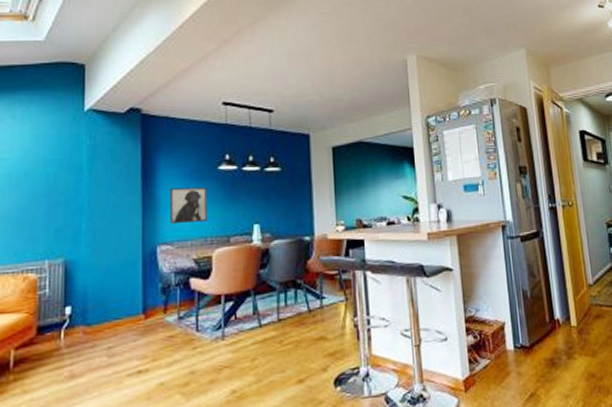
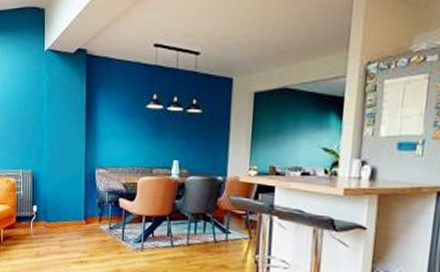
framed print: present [170,186,208,225] -> none [106,122,137,153]

